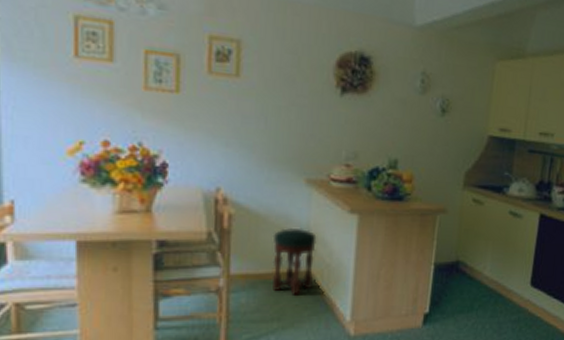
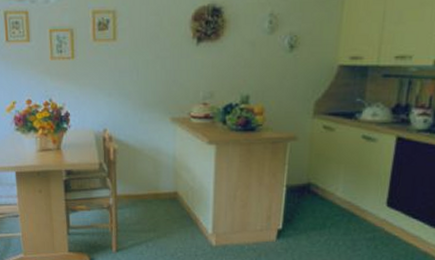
stool: present [272,227,317,295] -> none [147,157,182,212]

